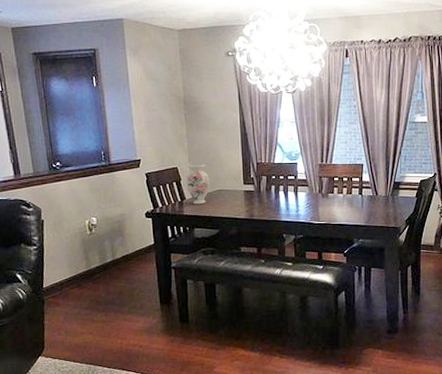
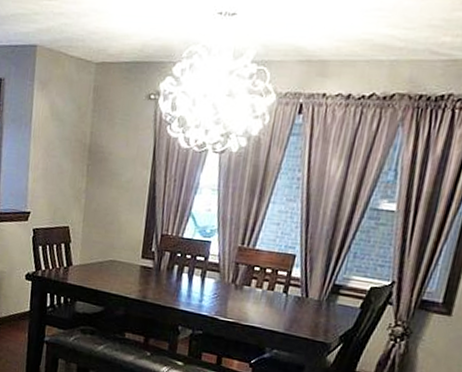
vase: present [185,163,210,205] -> none [75,225,103,275]

